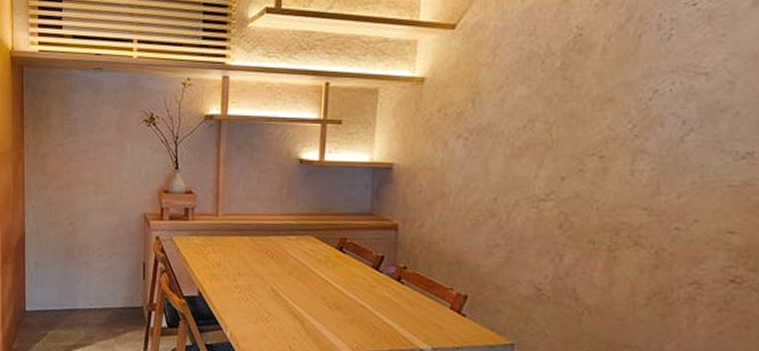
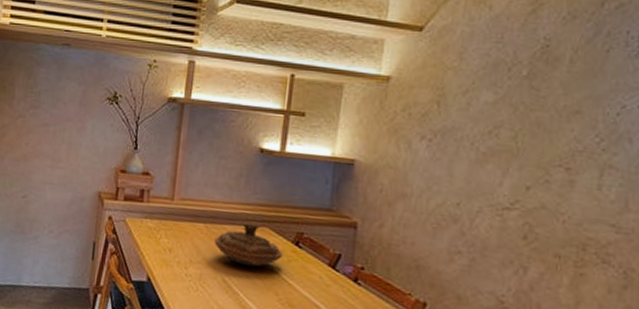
decorative bowl: none [260,232,328,274] -> present [214,222,283,267]

